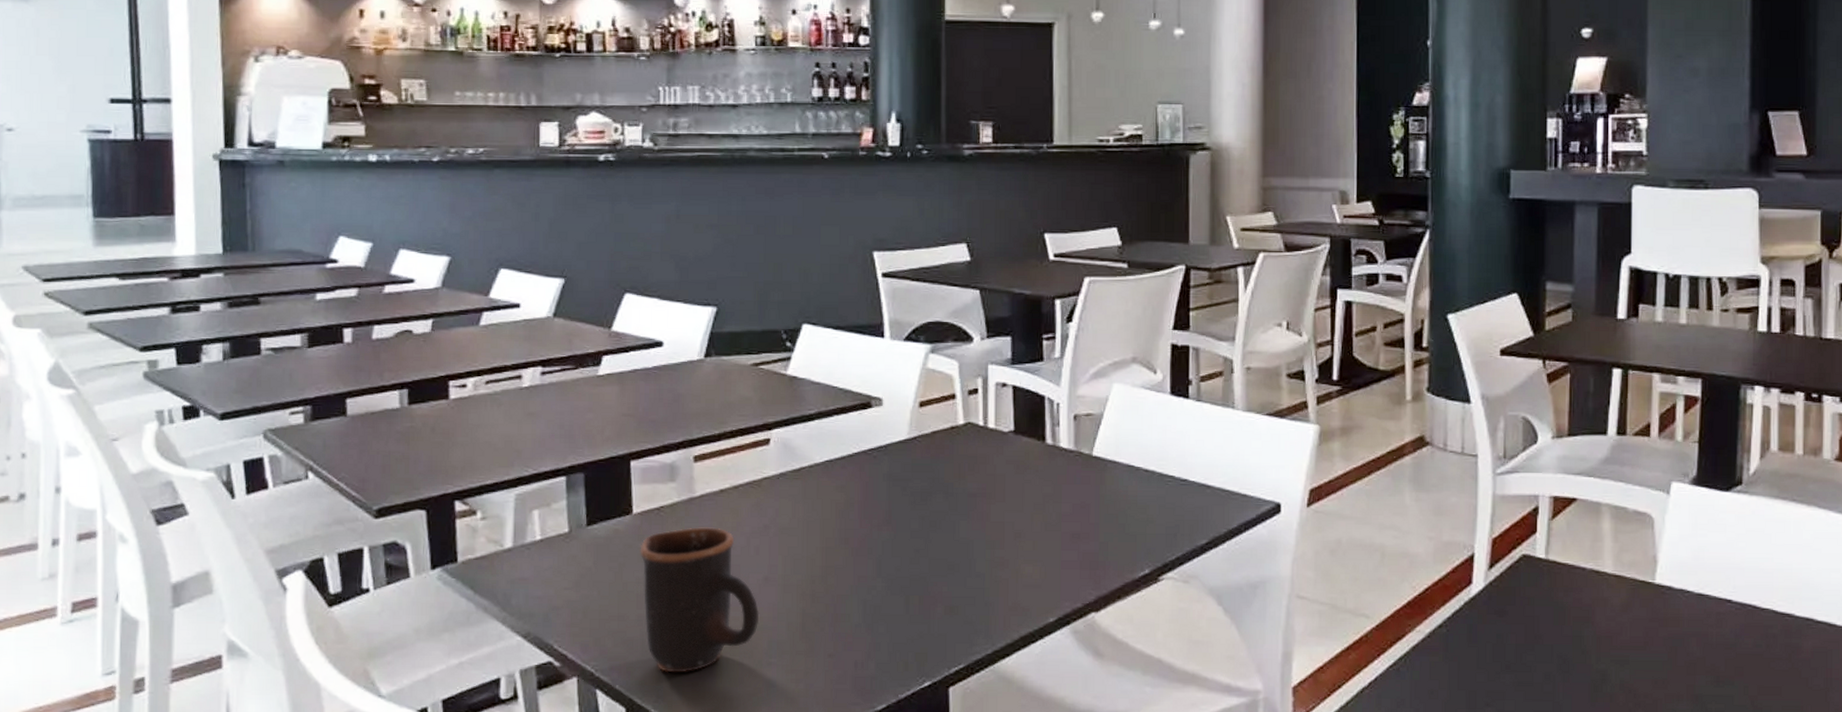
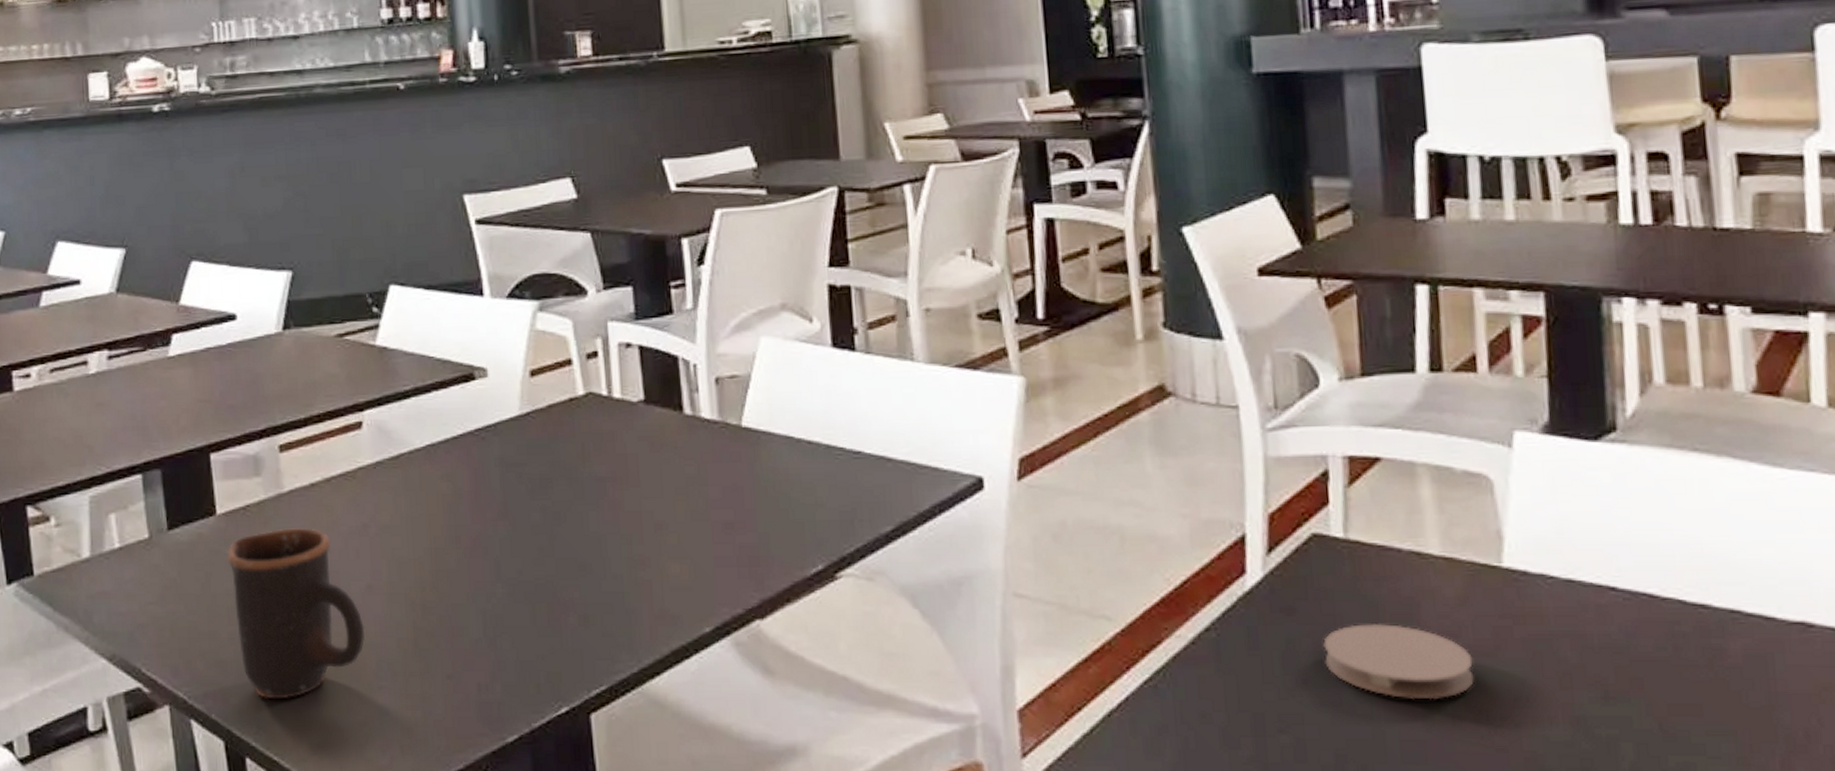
coaster: none [1523,624,1628,682] -> present [1323,624,1475,700]

